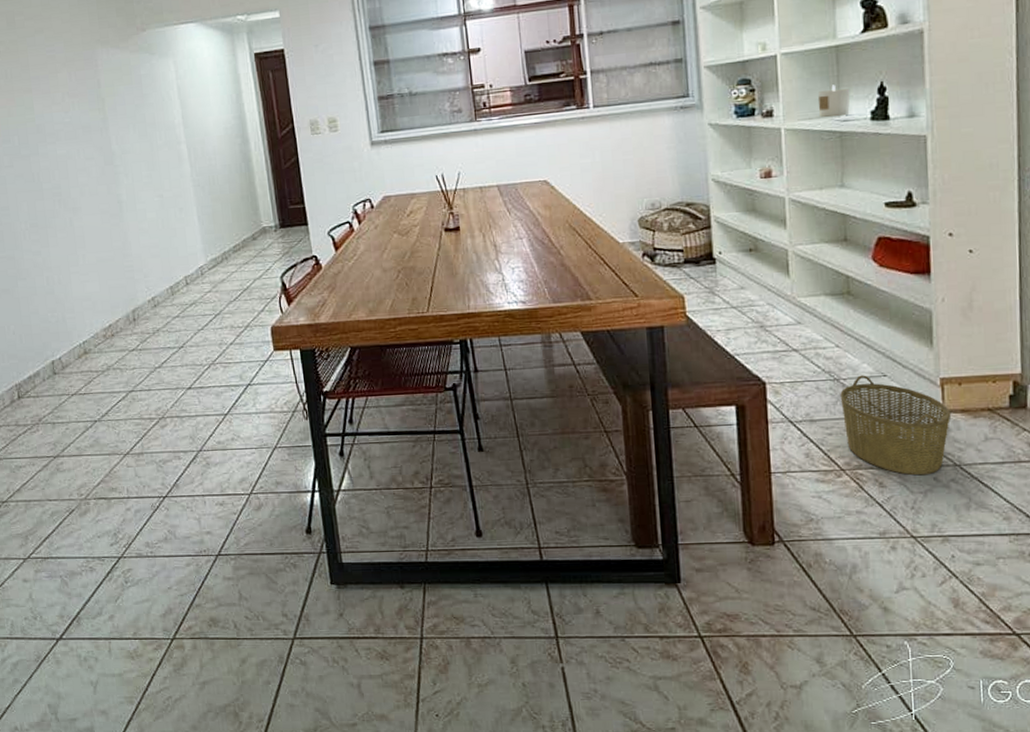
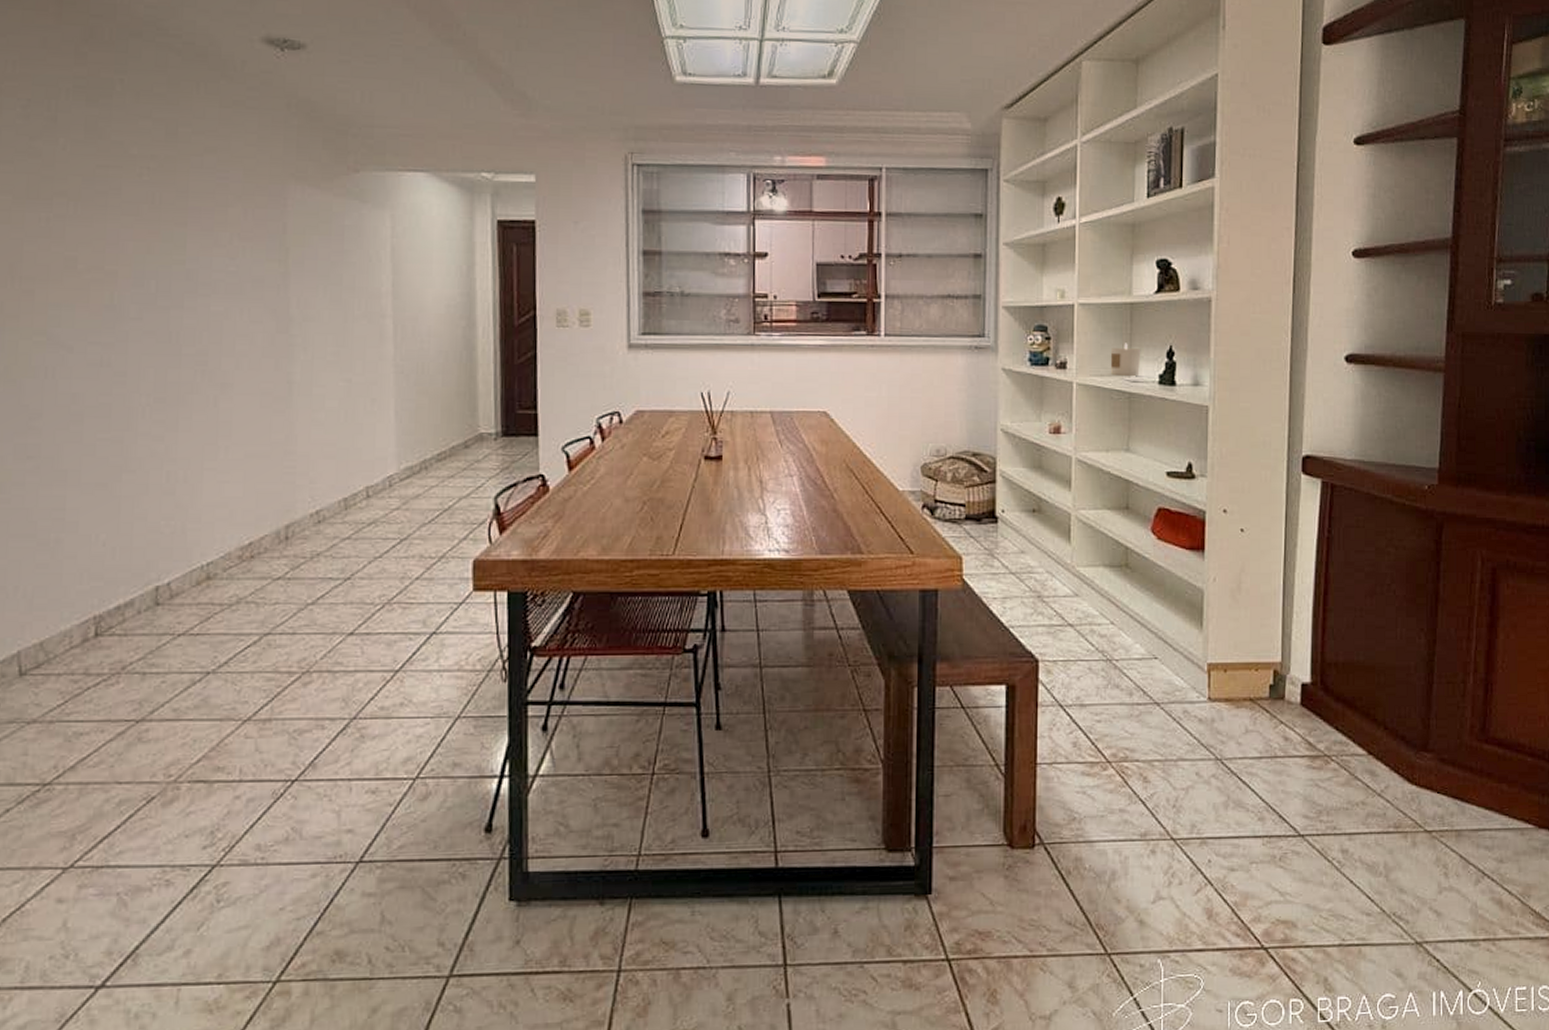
basket: present [840,375,952,476] -> none [1111,656,1216,770]

